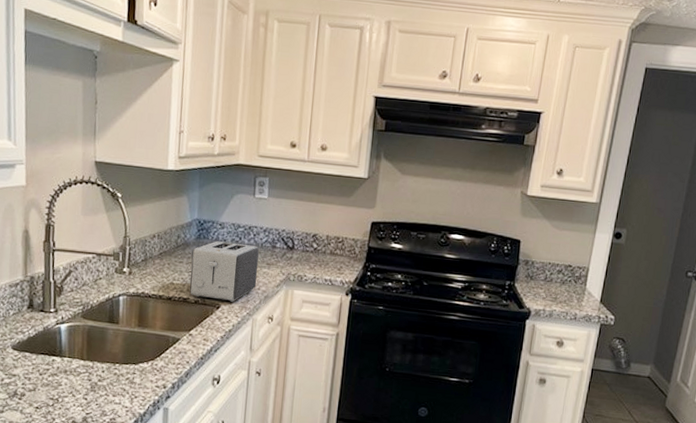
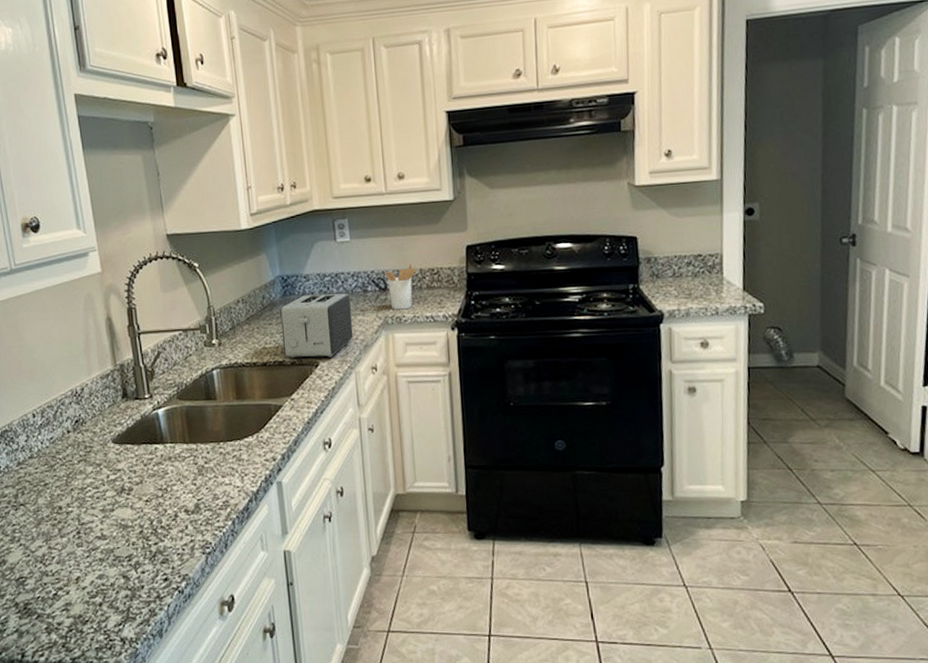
utensil holder: none [294,228,324,270] -> present [384,263,417,310]

